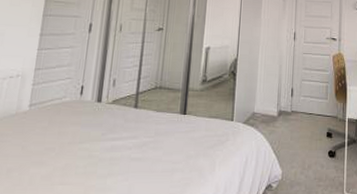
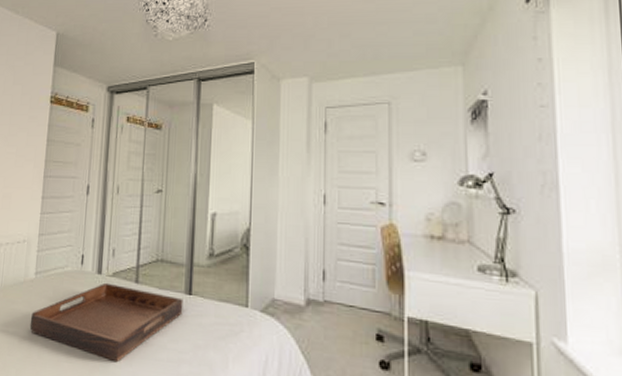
serving tray: none [20,109,179,179] -> present [29,282,183,363]

